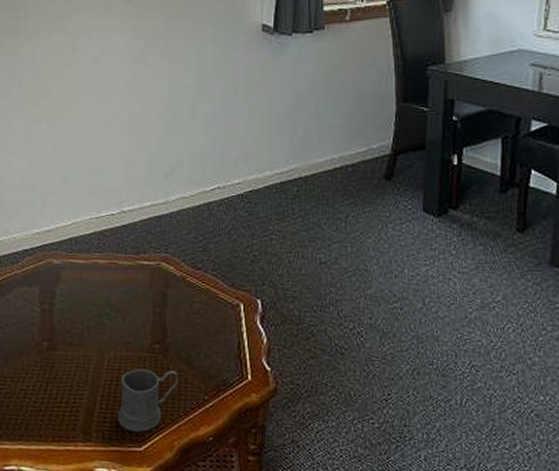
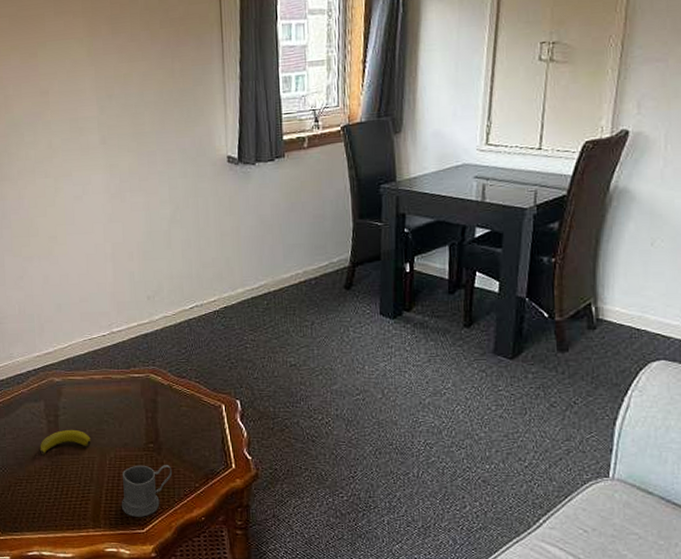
banana: none [29,320,88,350] -> present [40,429,91,455]

